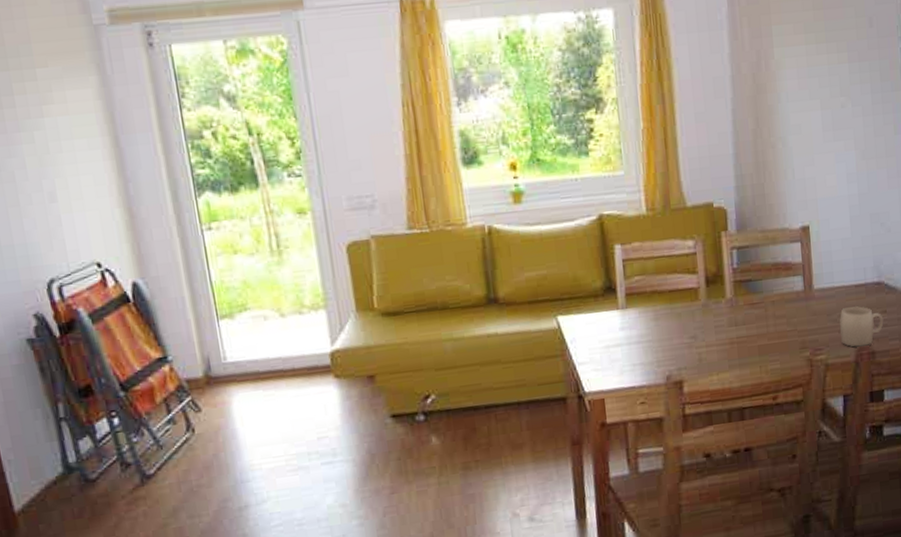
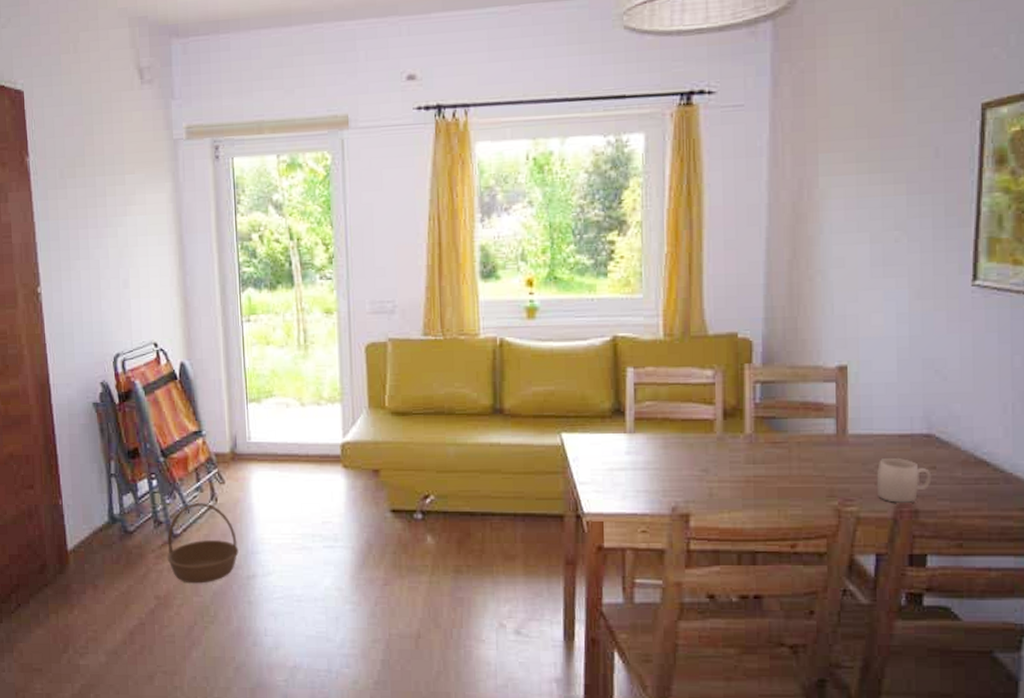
basket: none [139,435,226,526] -> present [167,503,239,584]

